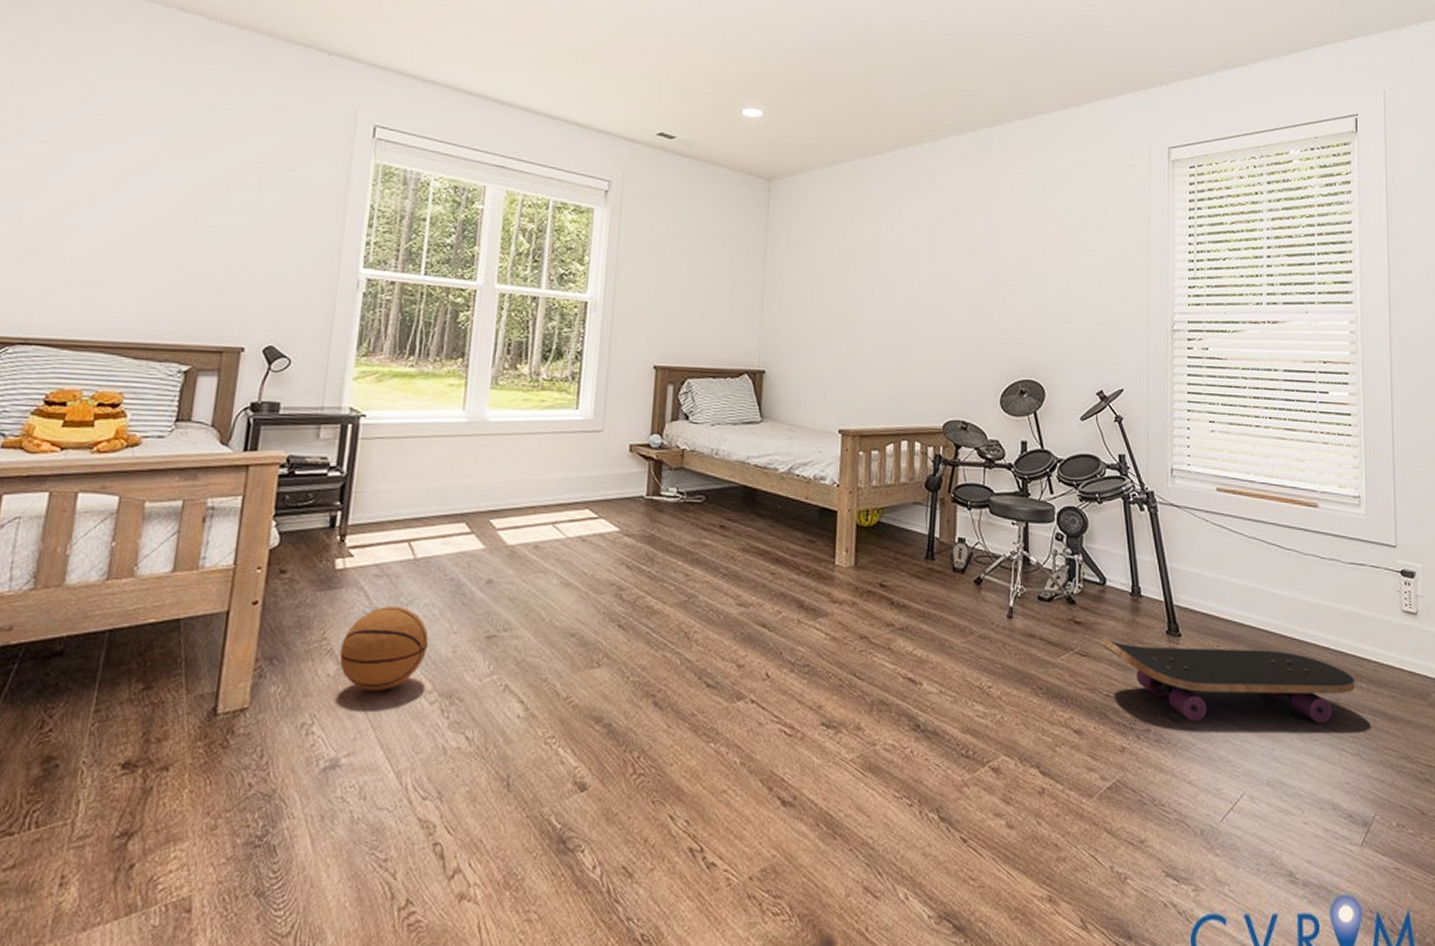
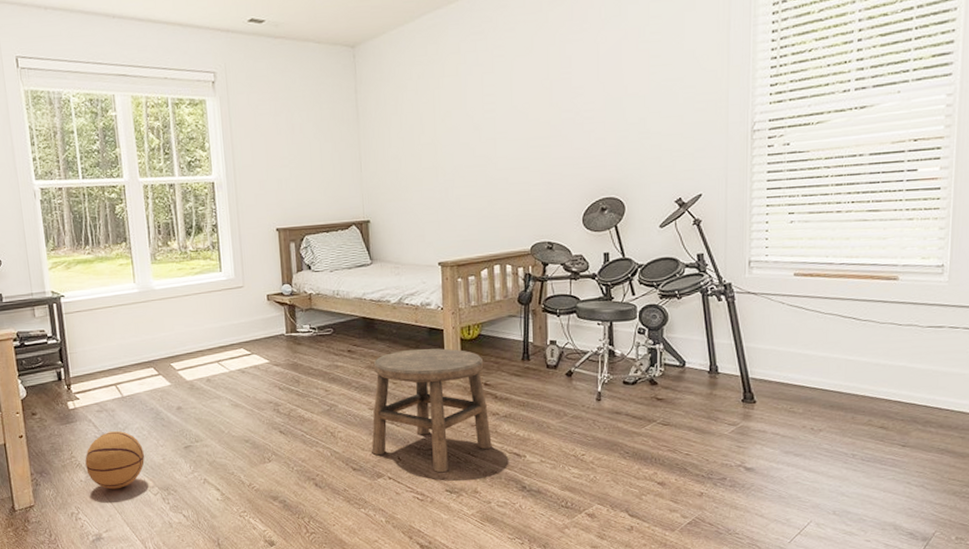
stool: none [734,532,883,699] -> present [371,348,492,473]
skateboard: present [1100,638,1355,724] -> none [680,407,924,470]

